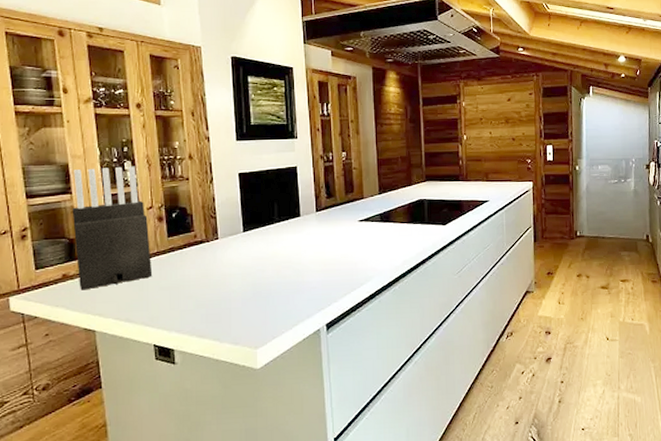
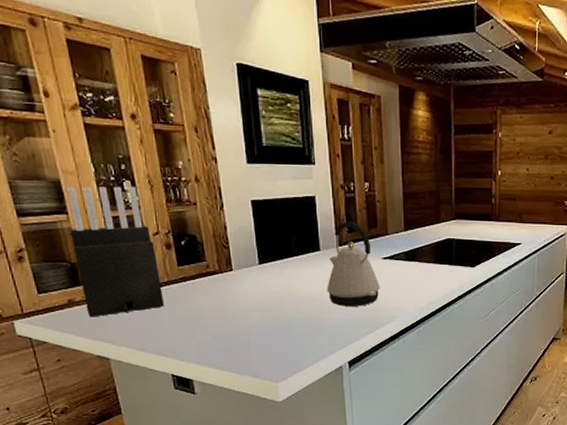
kettle: none [306,187,356,269] -> present [327,221,380,306]

